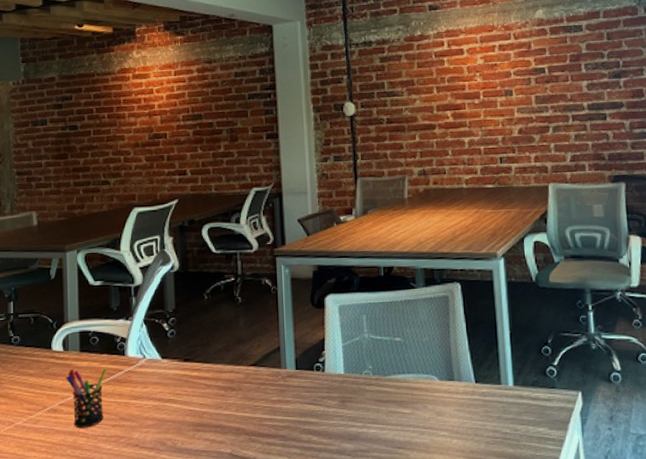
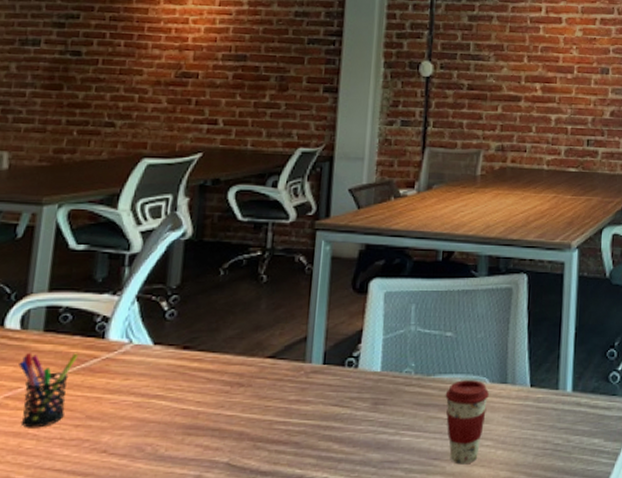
coffee cup: none [401,378,439,452] -> present [445,380,489,465]

